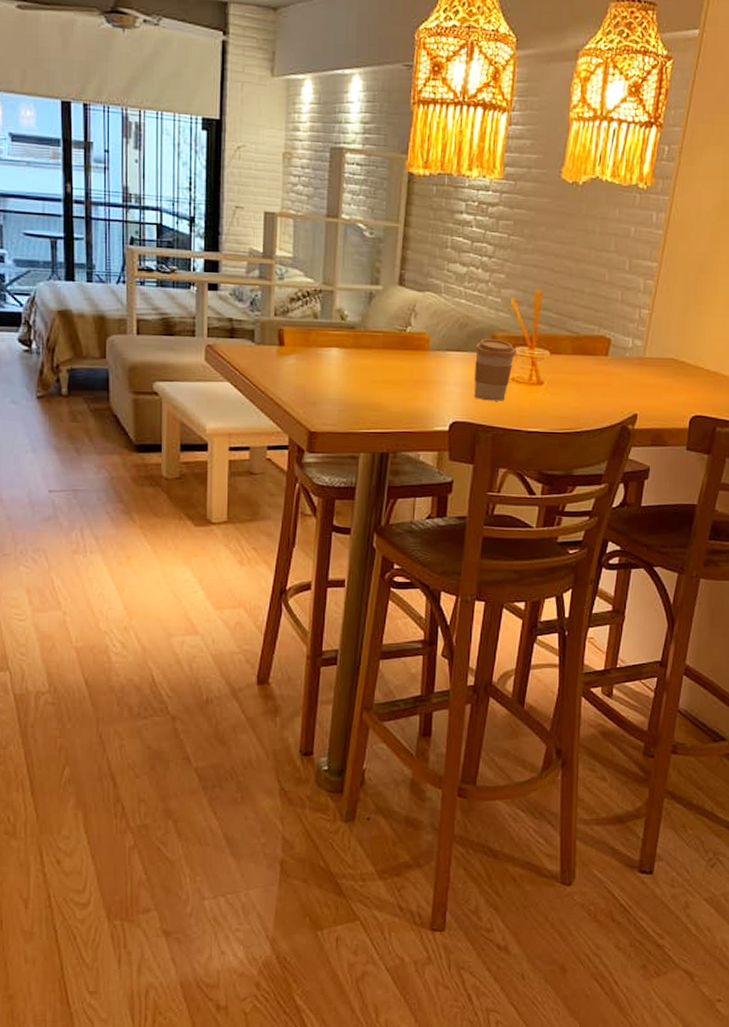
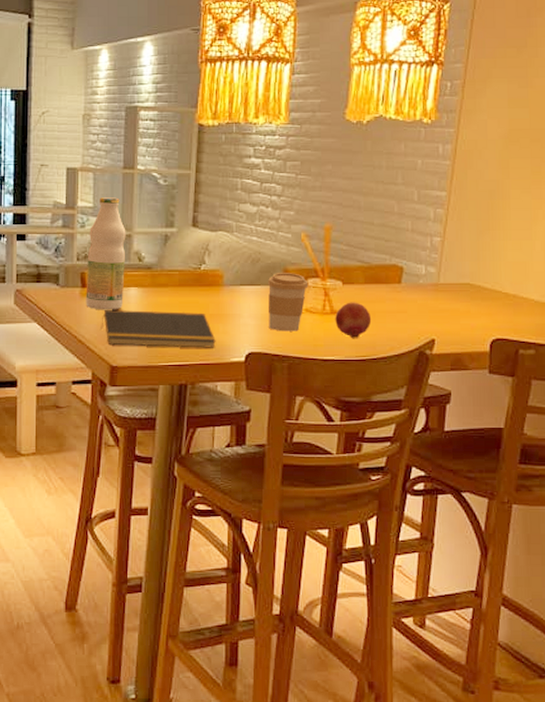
bottle: none [283,247,328,372] -> present [86,197,126,310]
notepad: none [299,370,420,416] -> present [101,309,216,348]
fruit: none [541,373,577,411] -> present [335,302,372,339]

